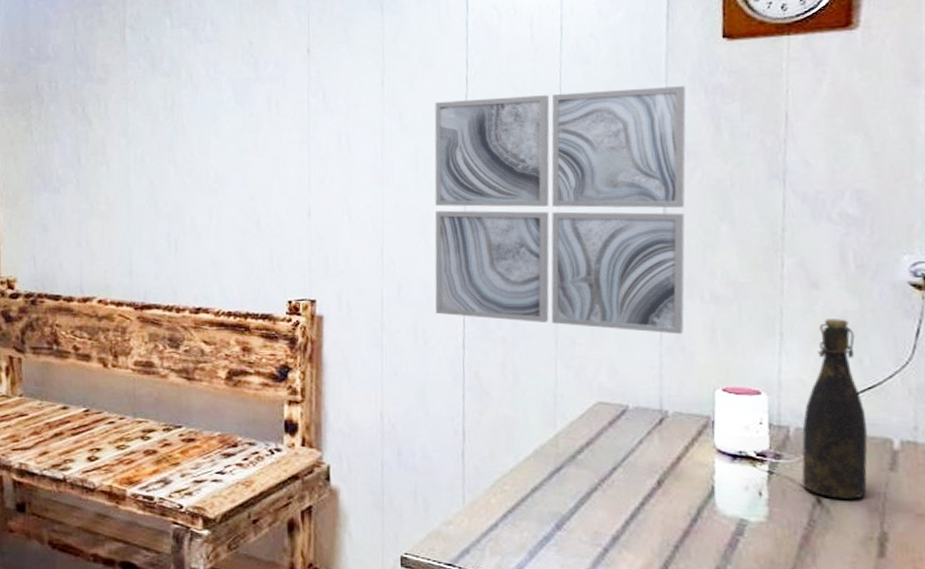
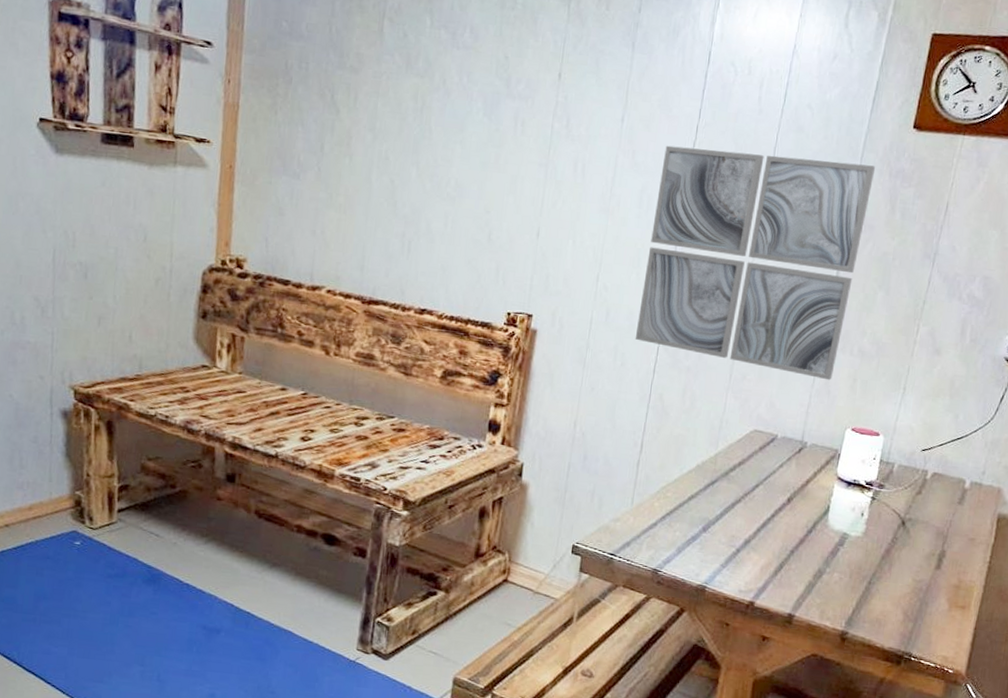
bottle: present [802,319,868,500] -> none [894,380,958,524]

